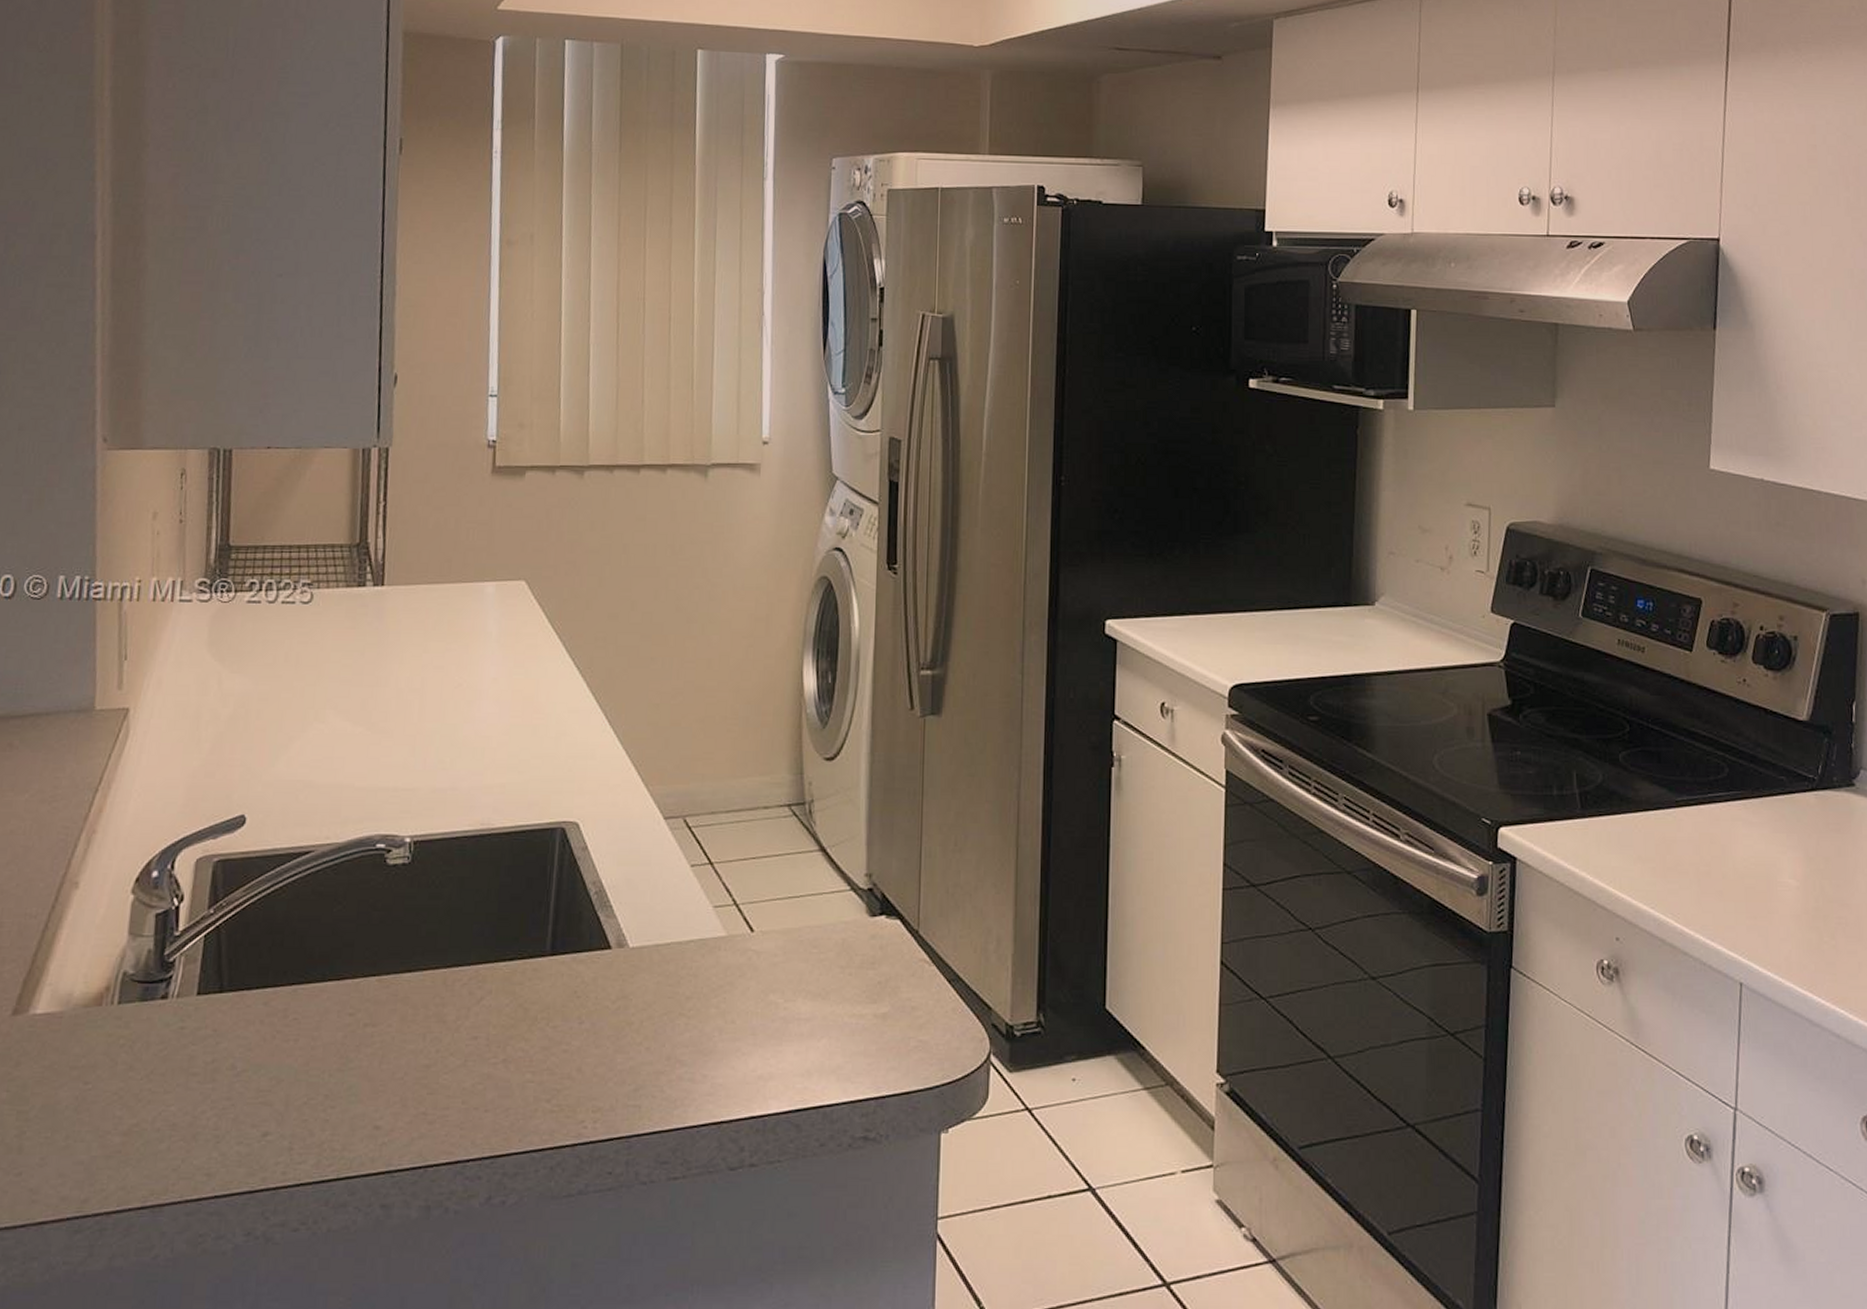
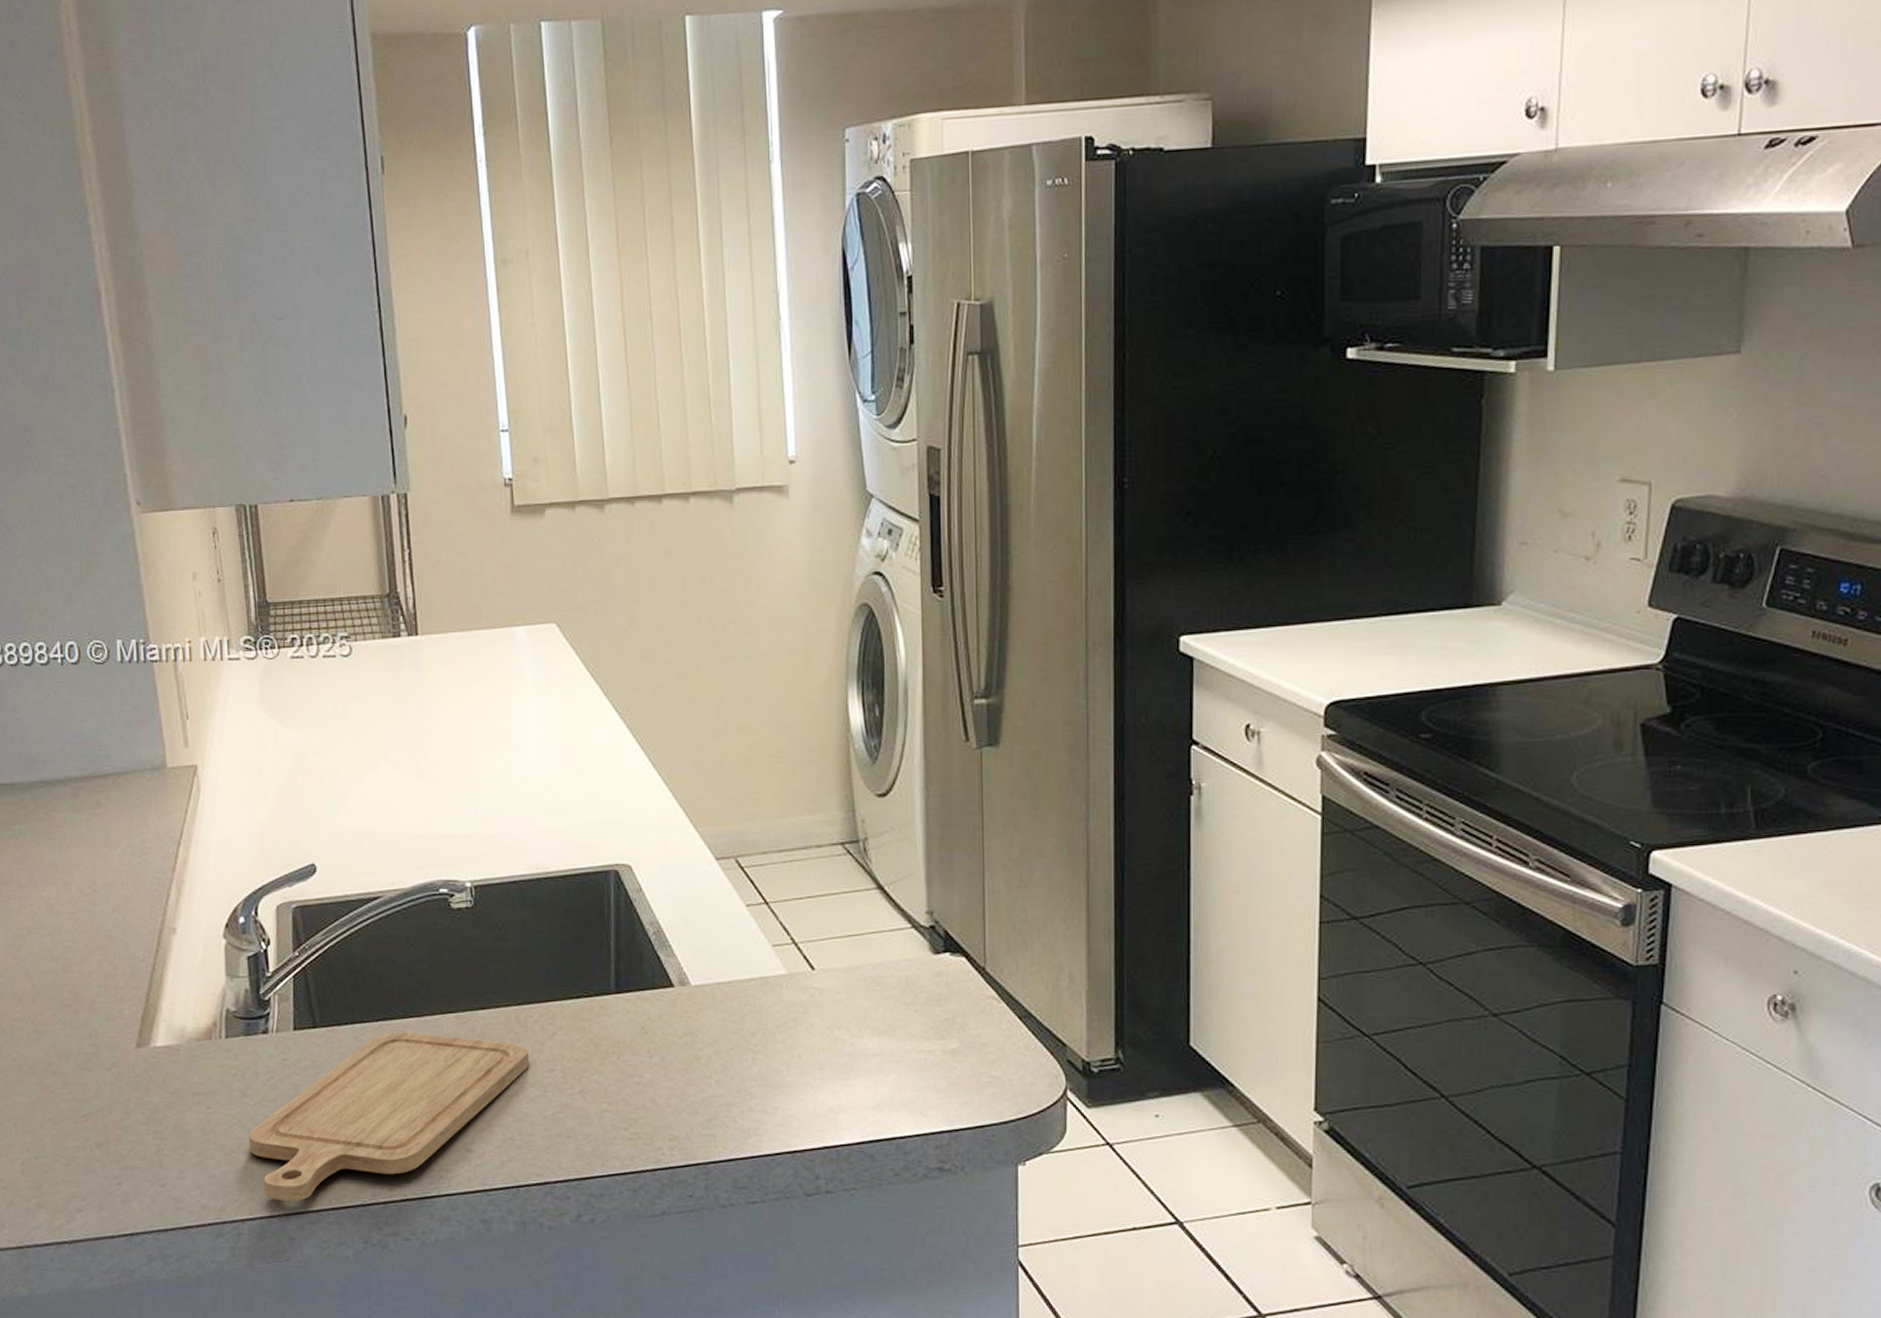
chopping board: none [127,996,454,1190] -> present [248,1031,530,1202]

